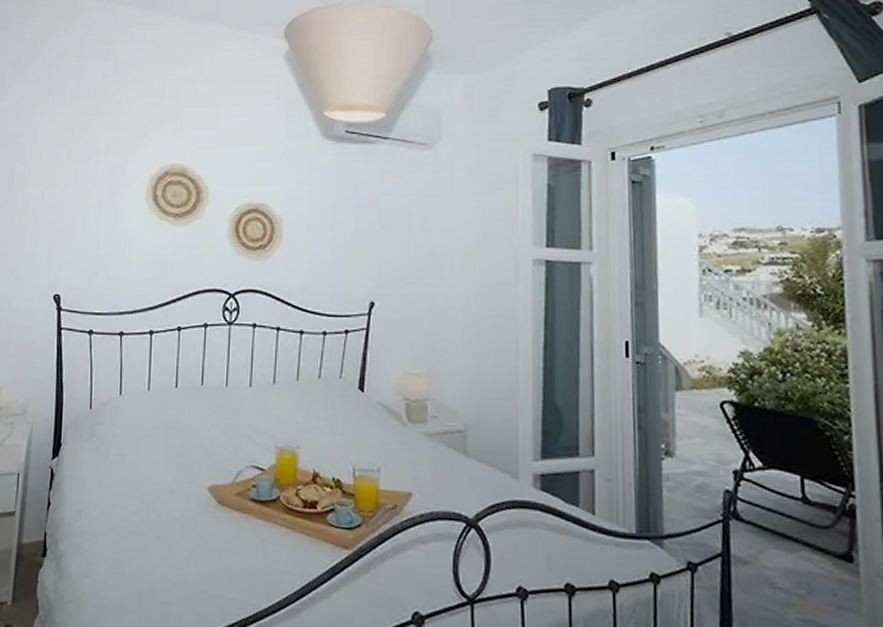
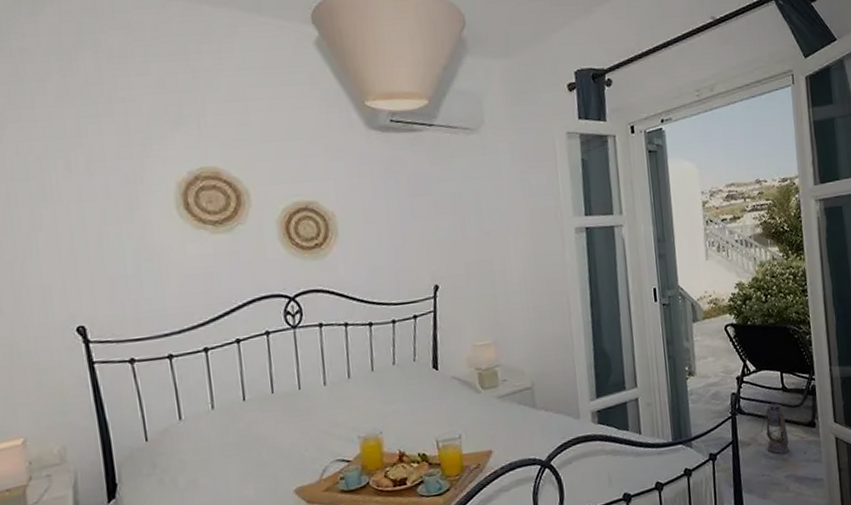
lantern: none [765,515,811,589] -> present [760,402,790,454]

